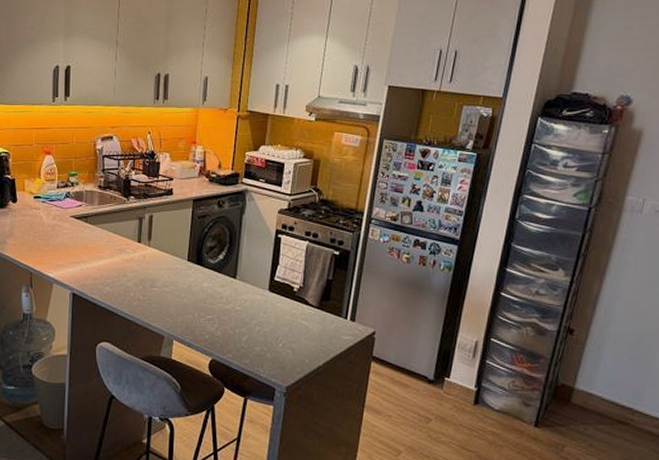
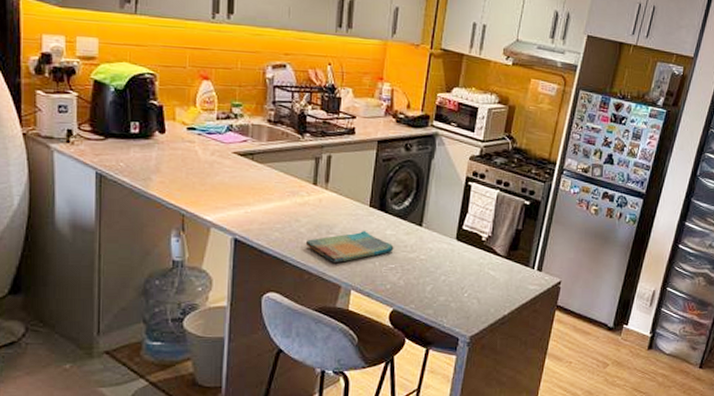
dish towel: none [132,283,211,315] -> present [305,230,394,264]

